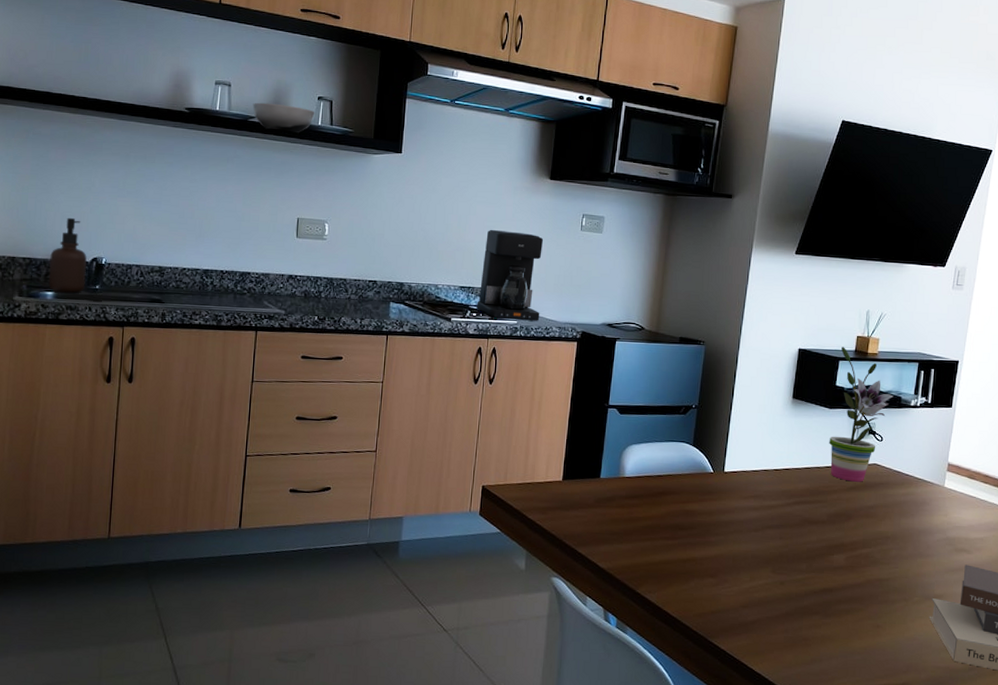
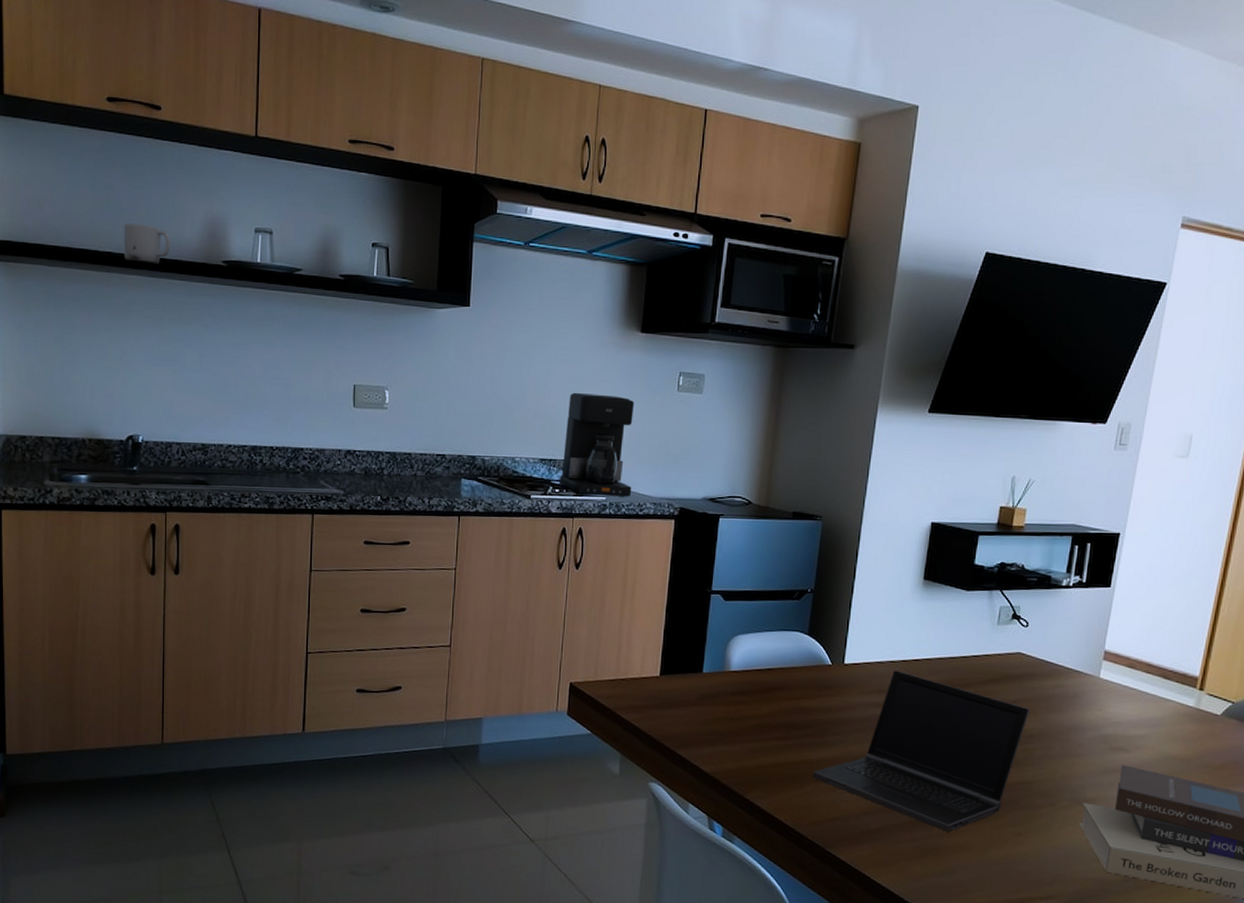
soap dispenser: present [48,217,87,294] -> none [81,390,122,477]
mug: none [98,73,141,109] -> present [123,224,171,265]
bowl: present [252,102,315,134] -> none [298,252,369,287]
laptop computer: none [696,478,886,624] -> present [812,670,1031,832]
potted plant: present [829,347,894,482] -> none [966,519,1042,674]

